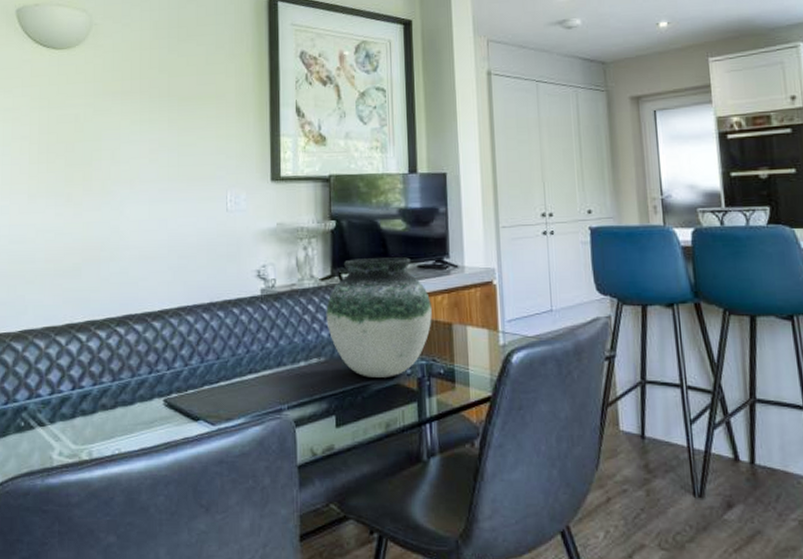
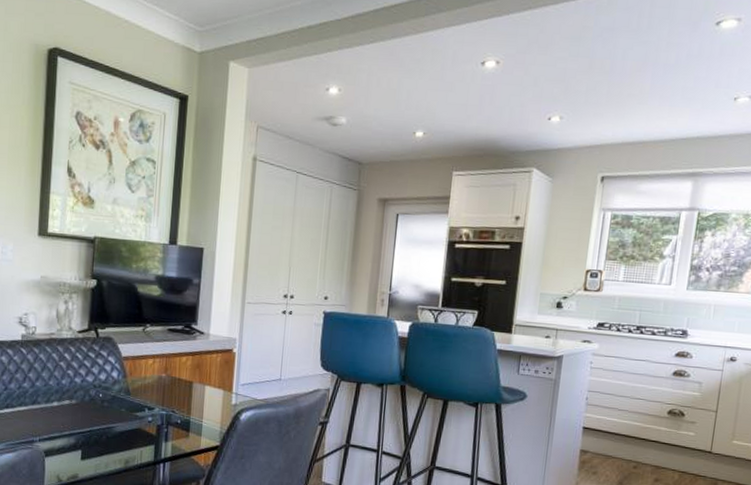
vase: present [326,257,432,378] -> none [80,316,177,423]

